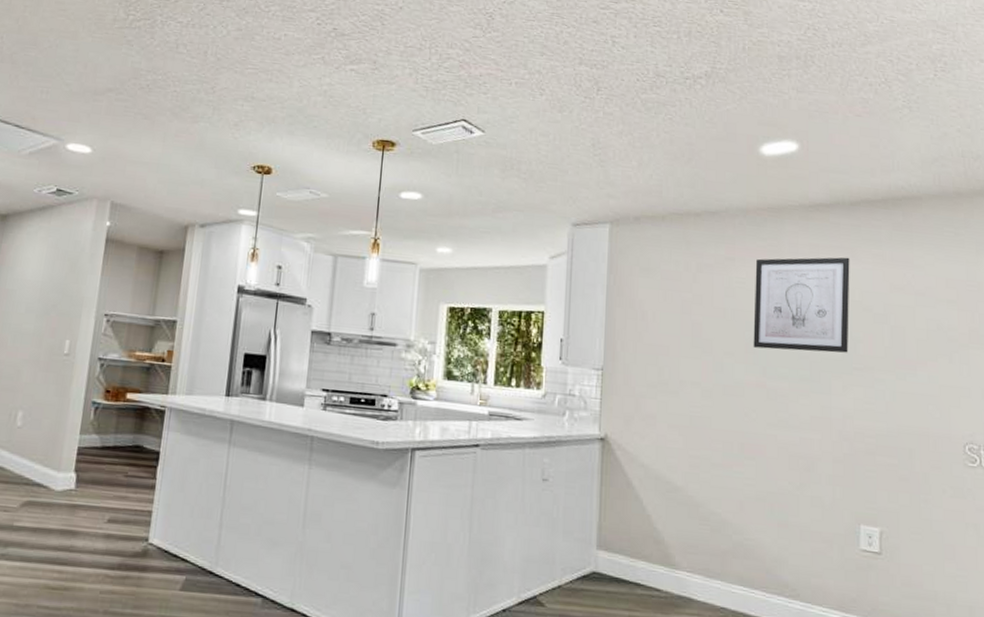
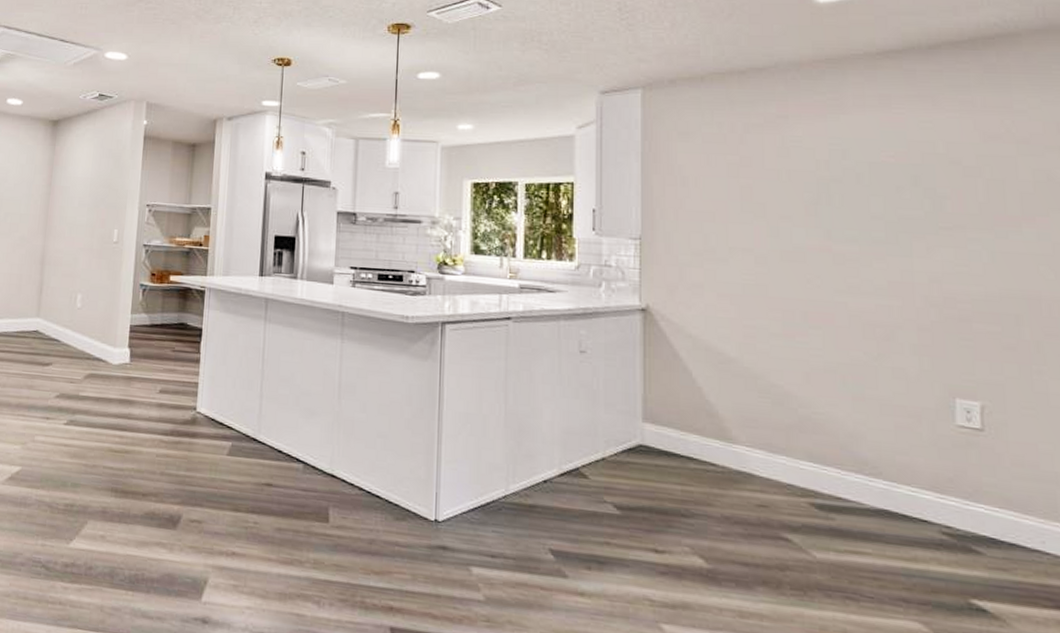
wall art: present [753,257,850,353] -> none [813,106,933,212]

